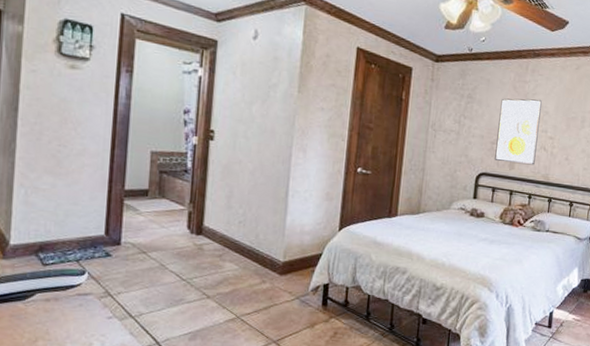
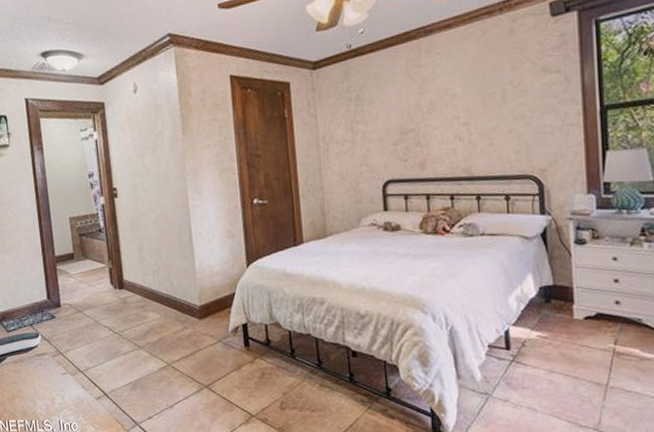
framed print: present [495,98,542,165] -> none [395,81,451,163]

